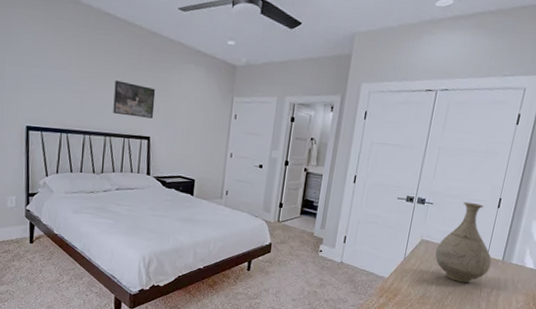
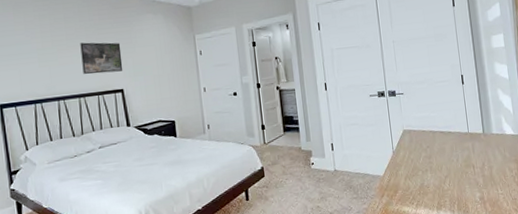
vase: present [435,201,492,284] -> none [419,84,475,164]

